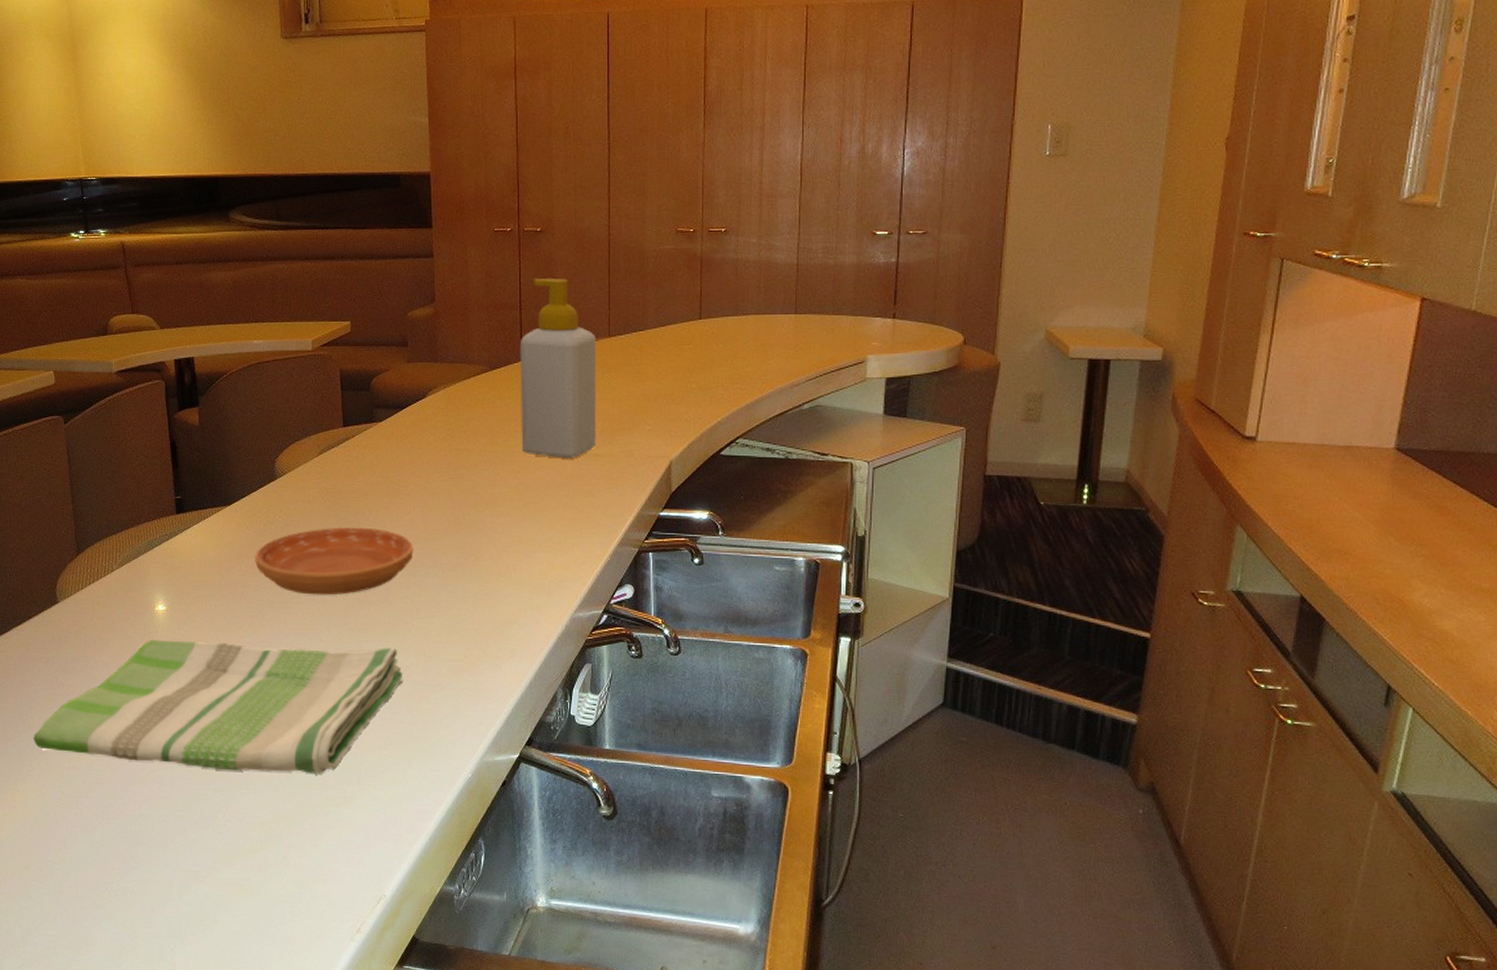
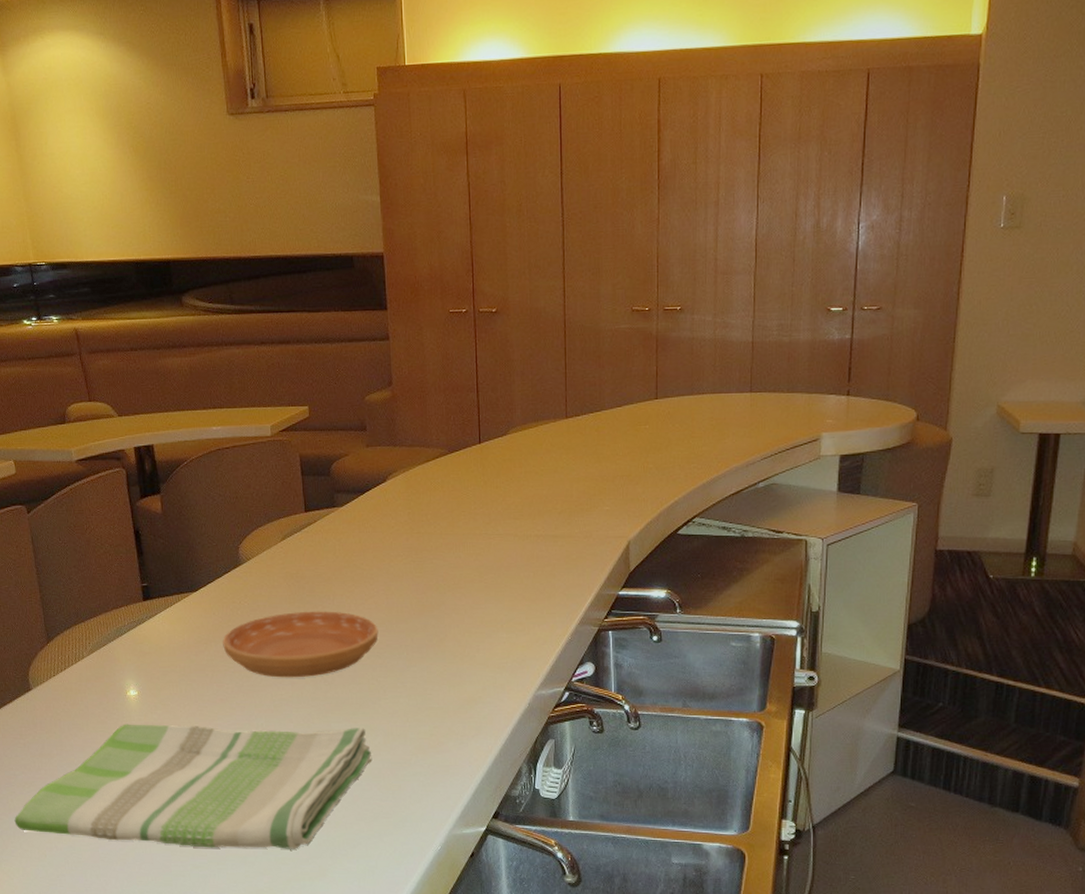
soap bottle: present [519,278,597,459] -> none [477,360,556,540]

